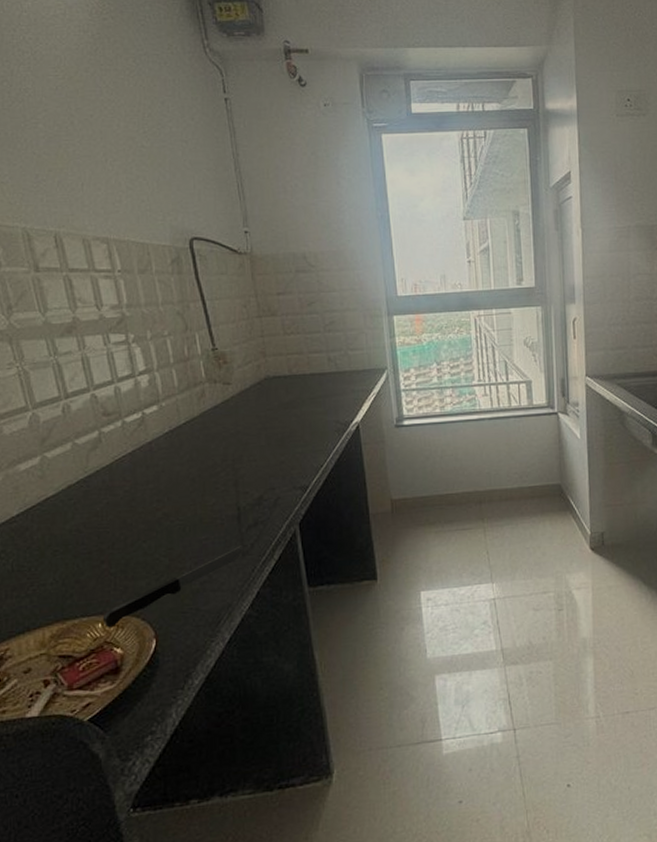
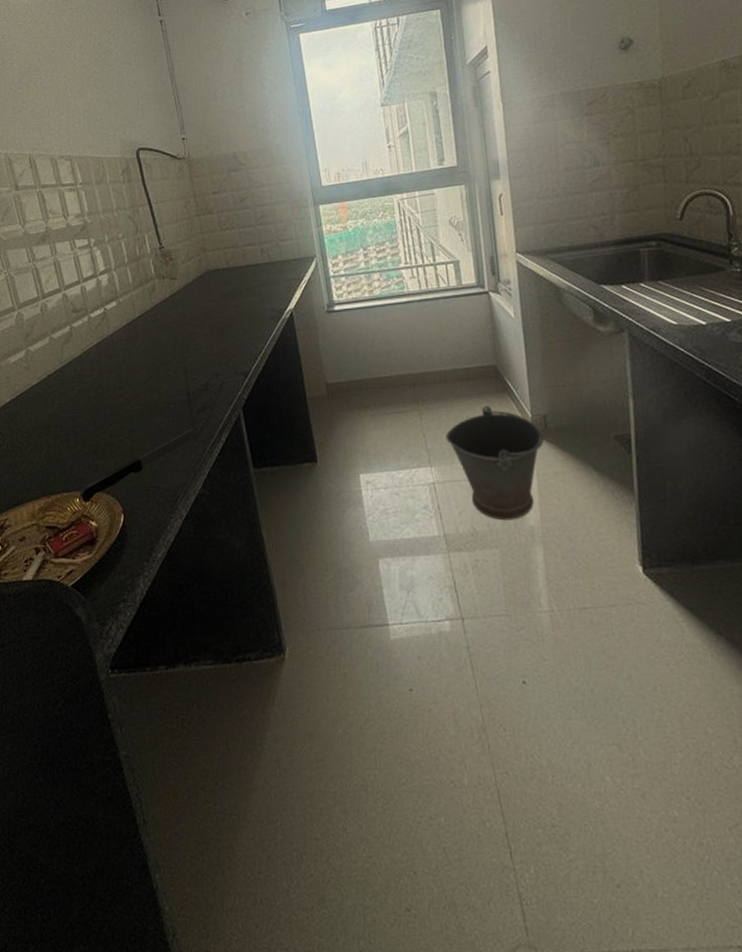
bucket: none [508,523,601,634] -> present [445,406,544,521]

